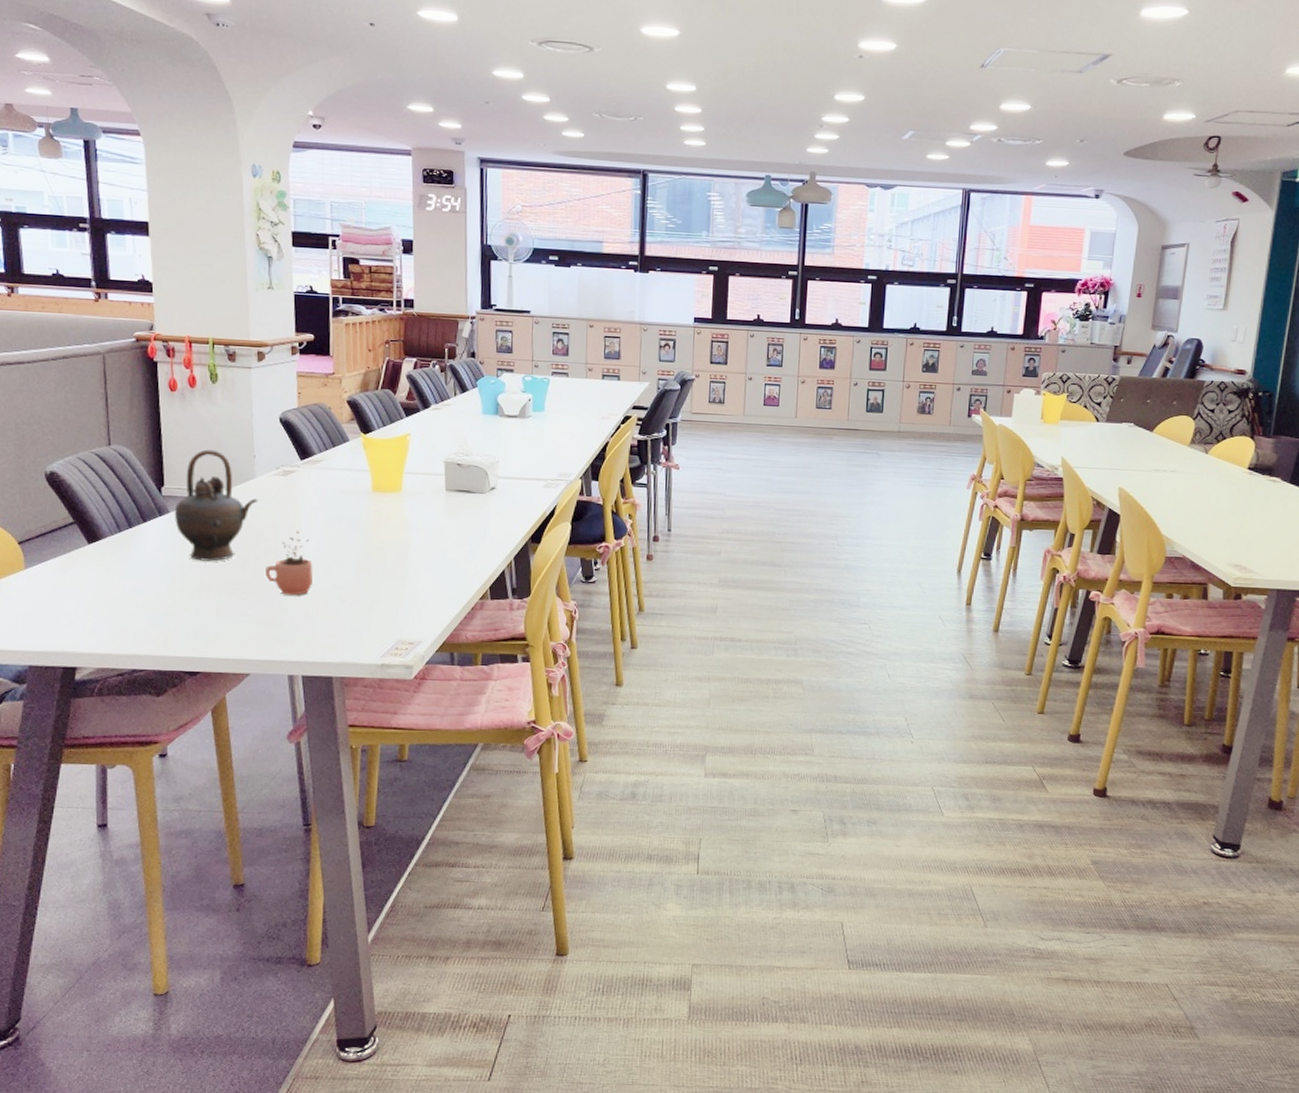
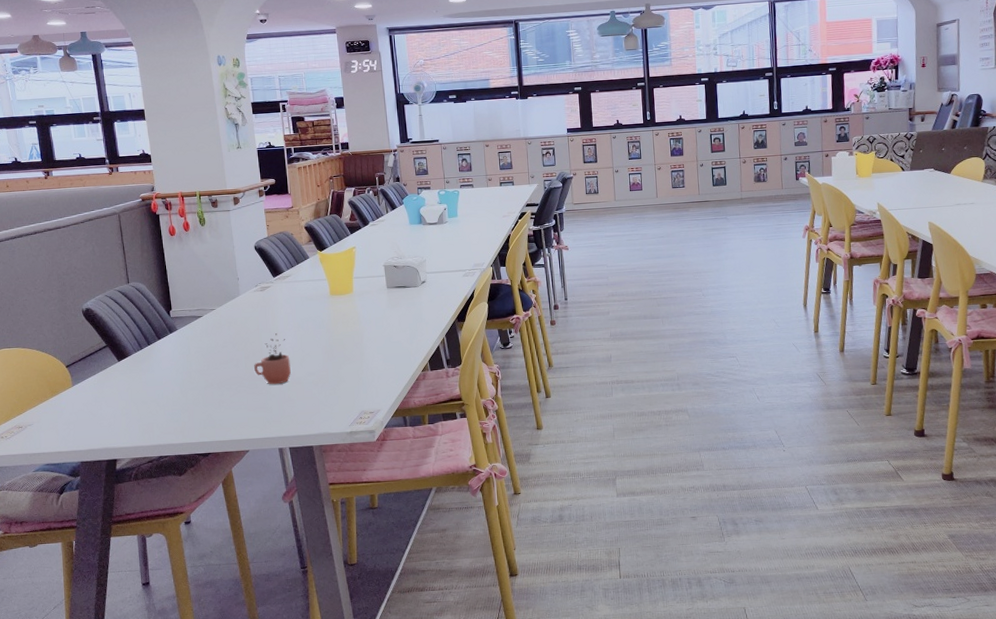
teapot: present [174,449,258,561] -> none [181,277,244,365]

